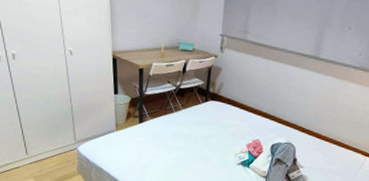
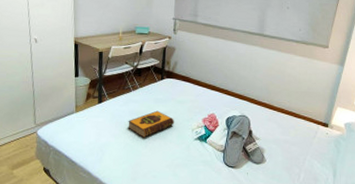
hardback book: none [169,133,217,160] -> present [128,110,174,138]

